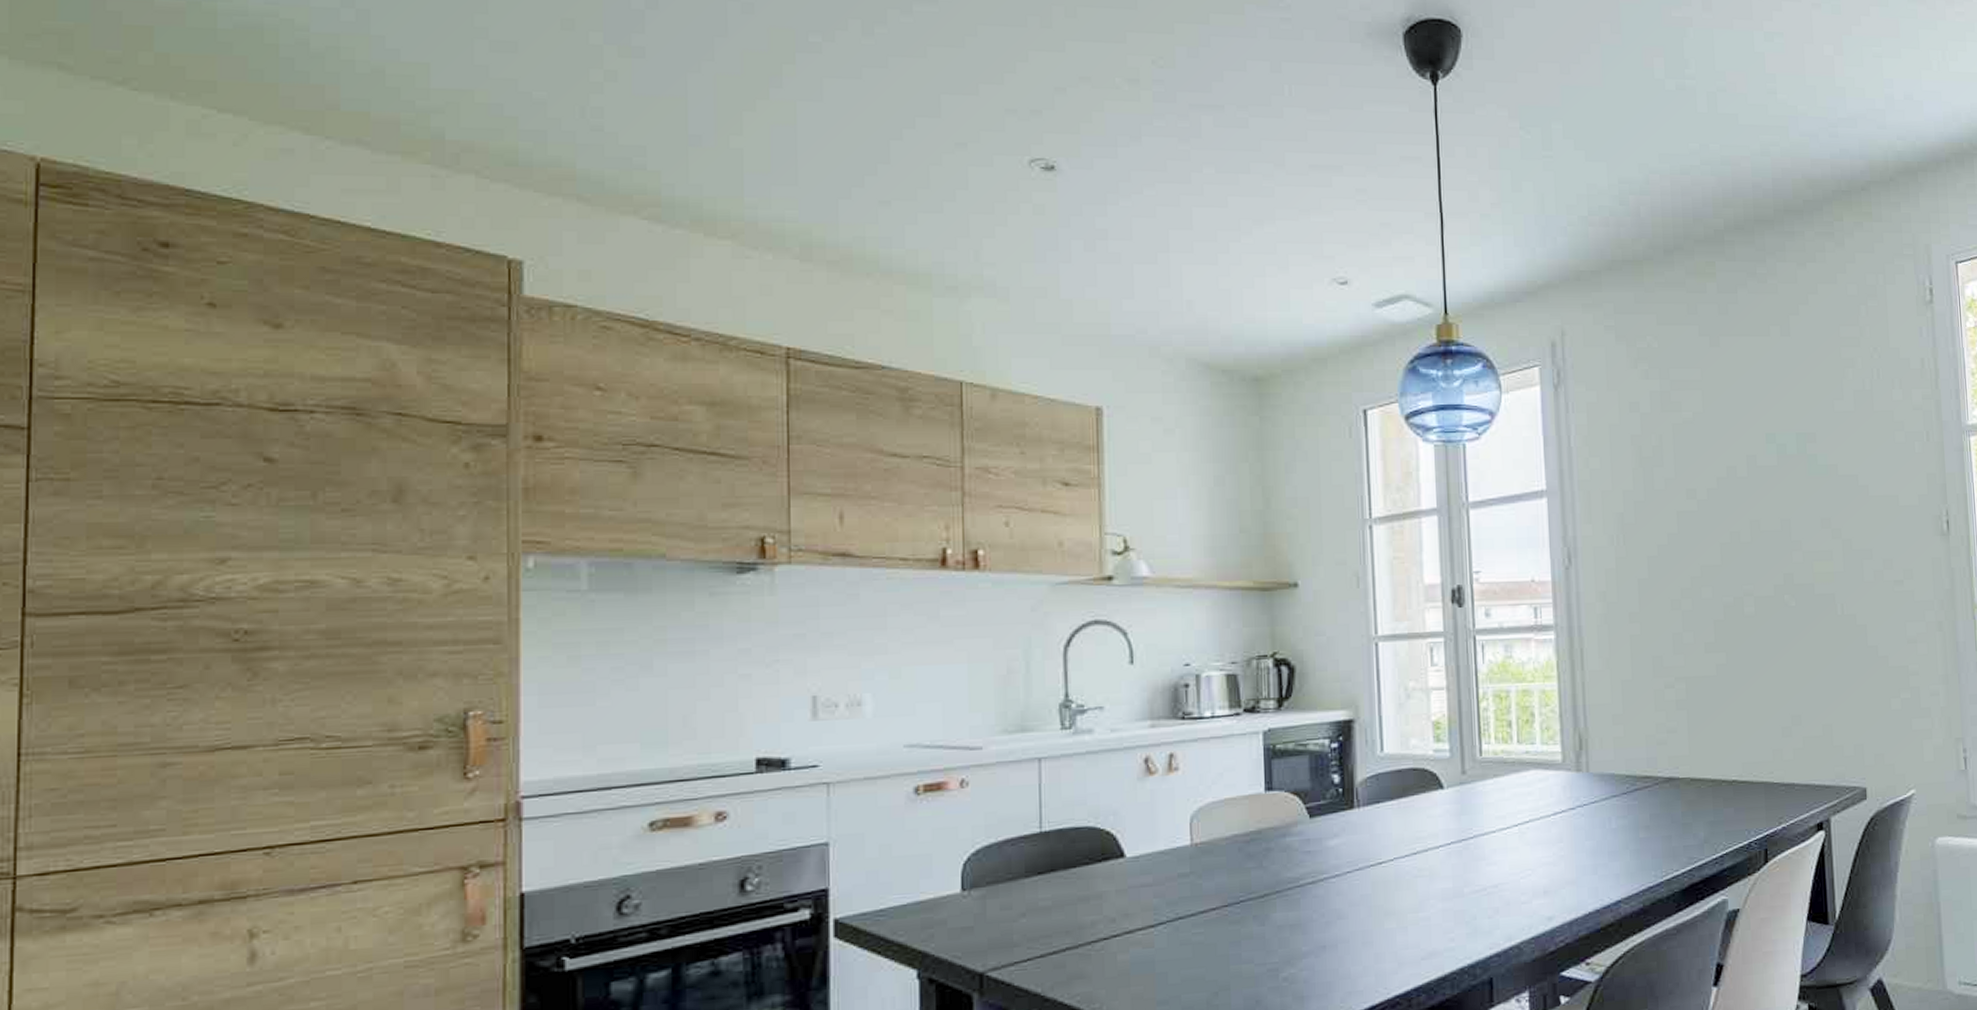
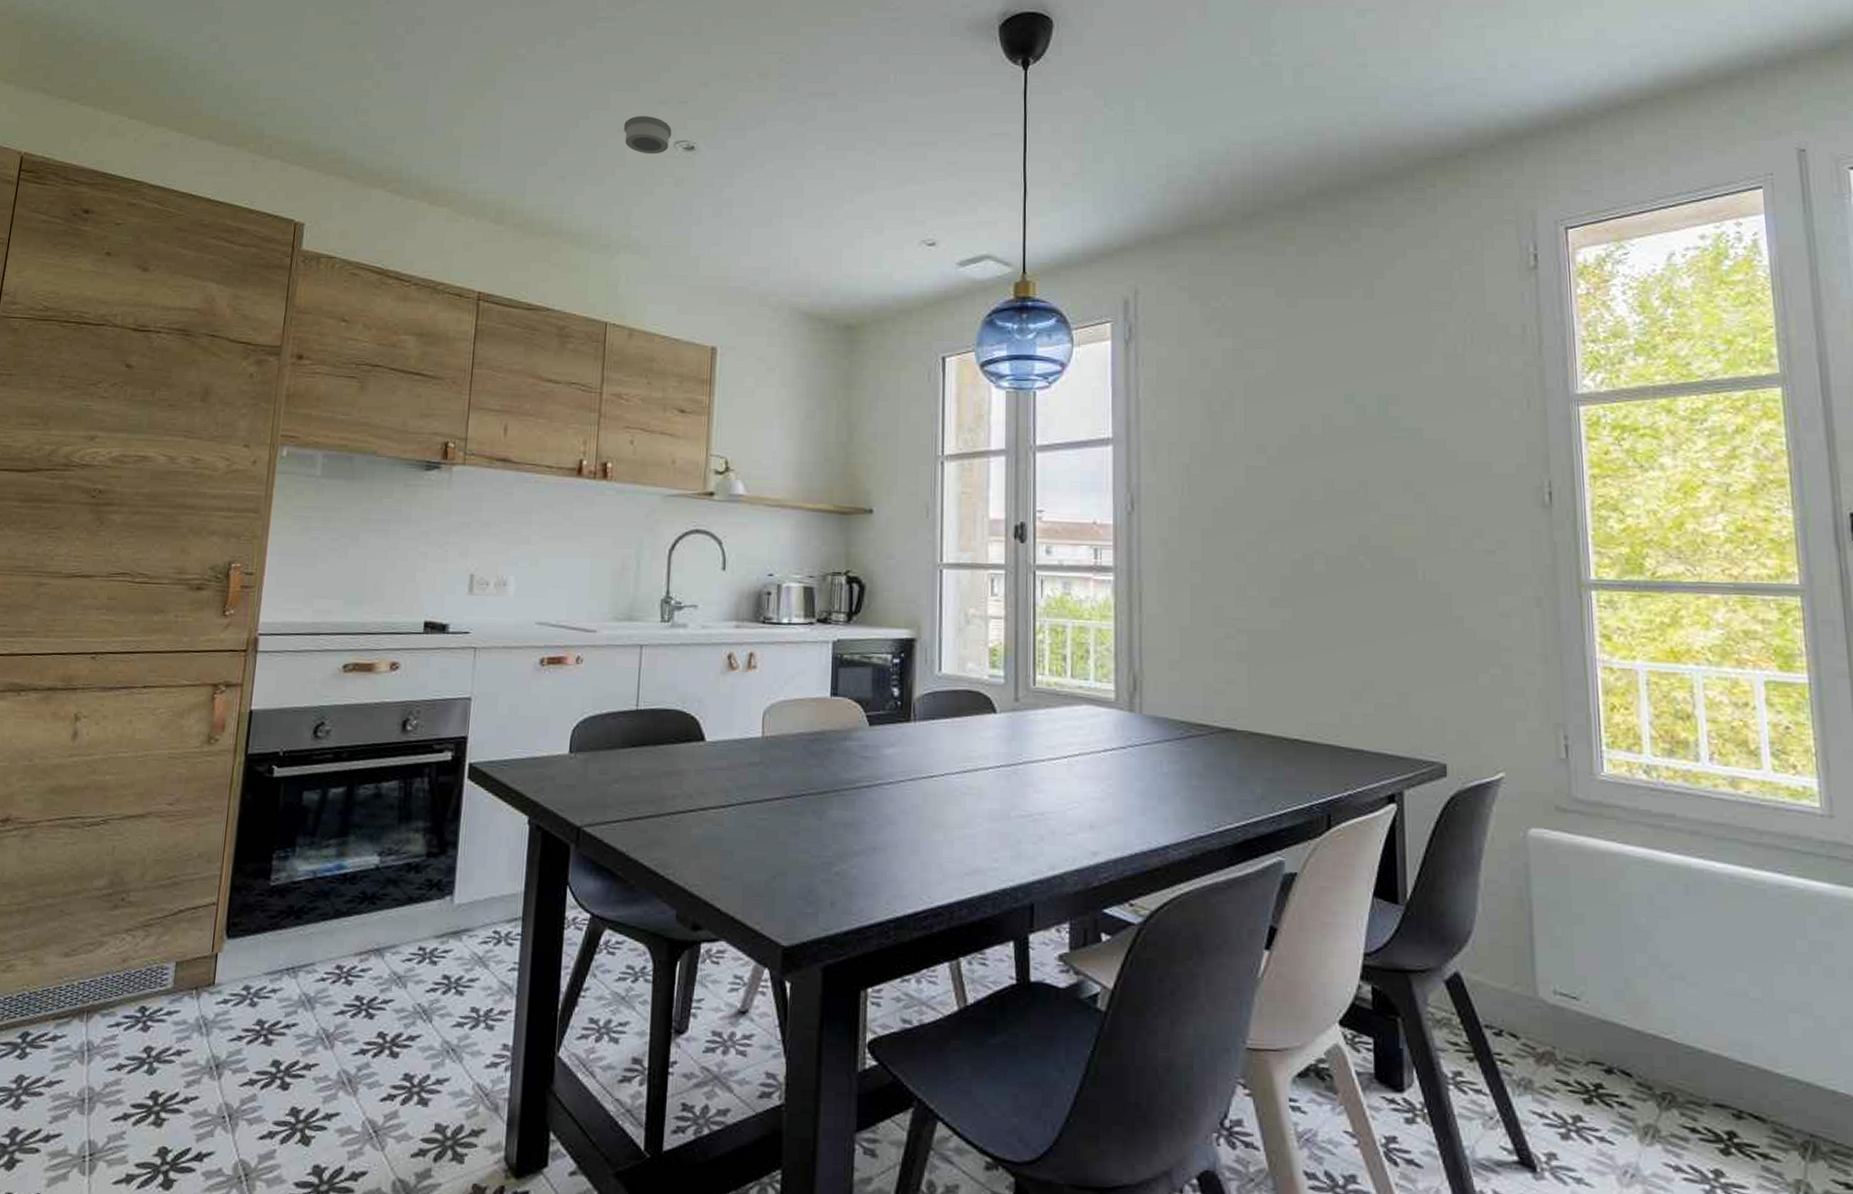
smoke detector: none [962,126,1025,175] -> present [624,115,672,154]

